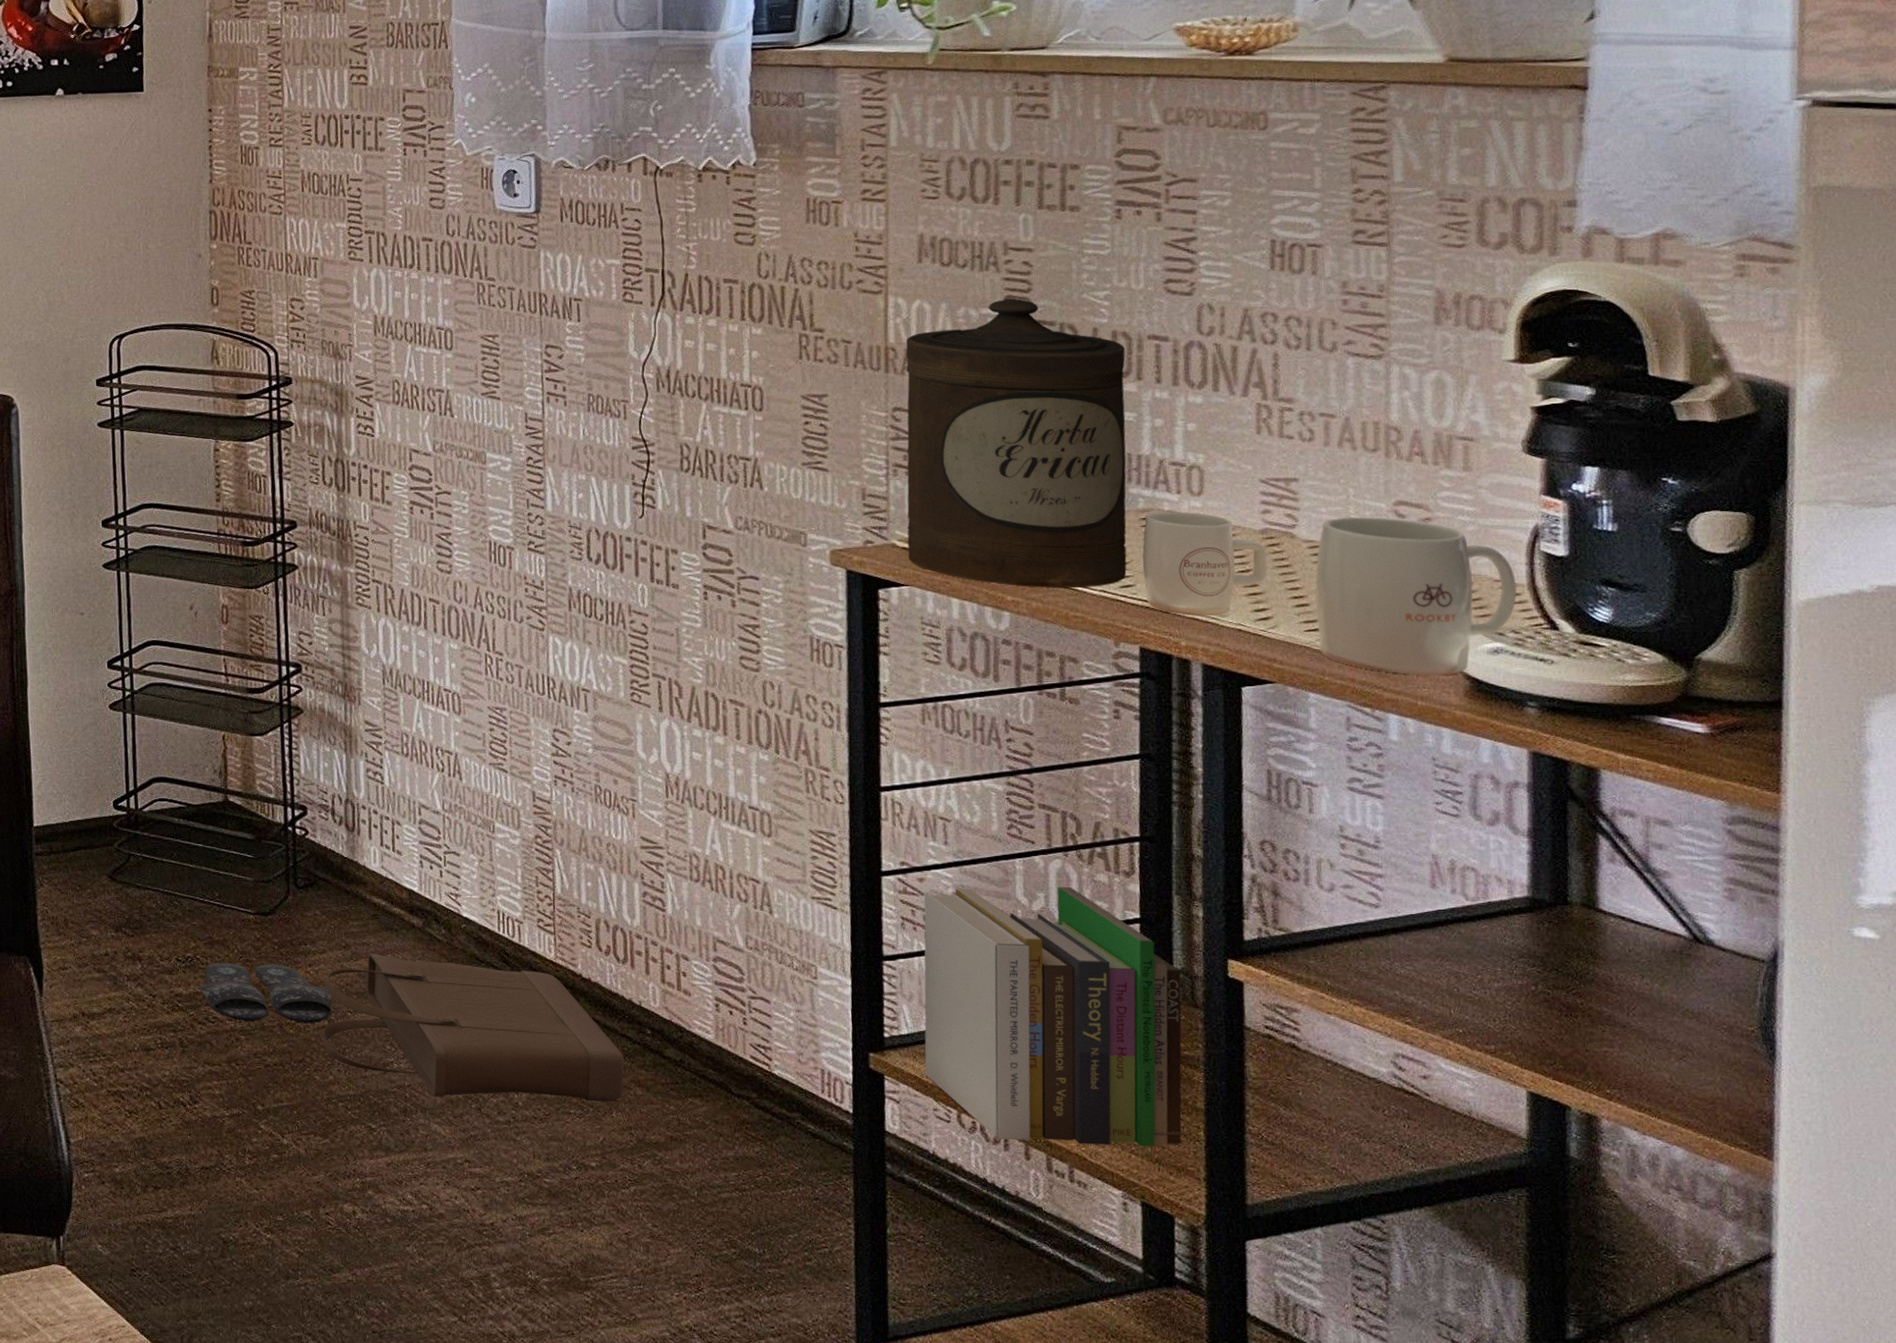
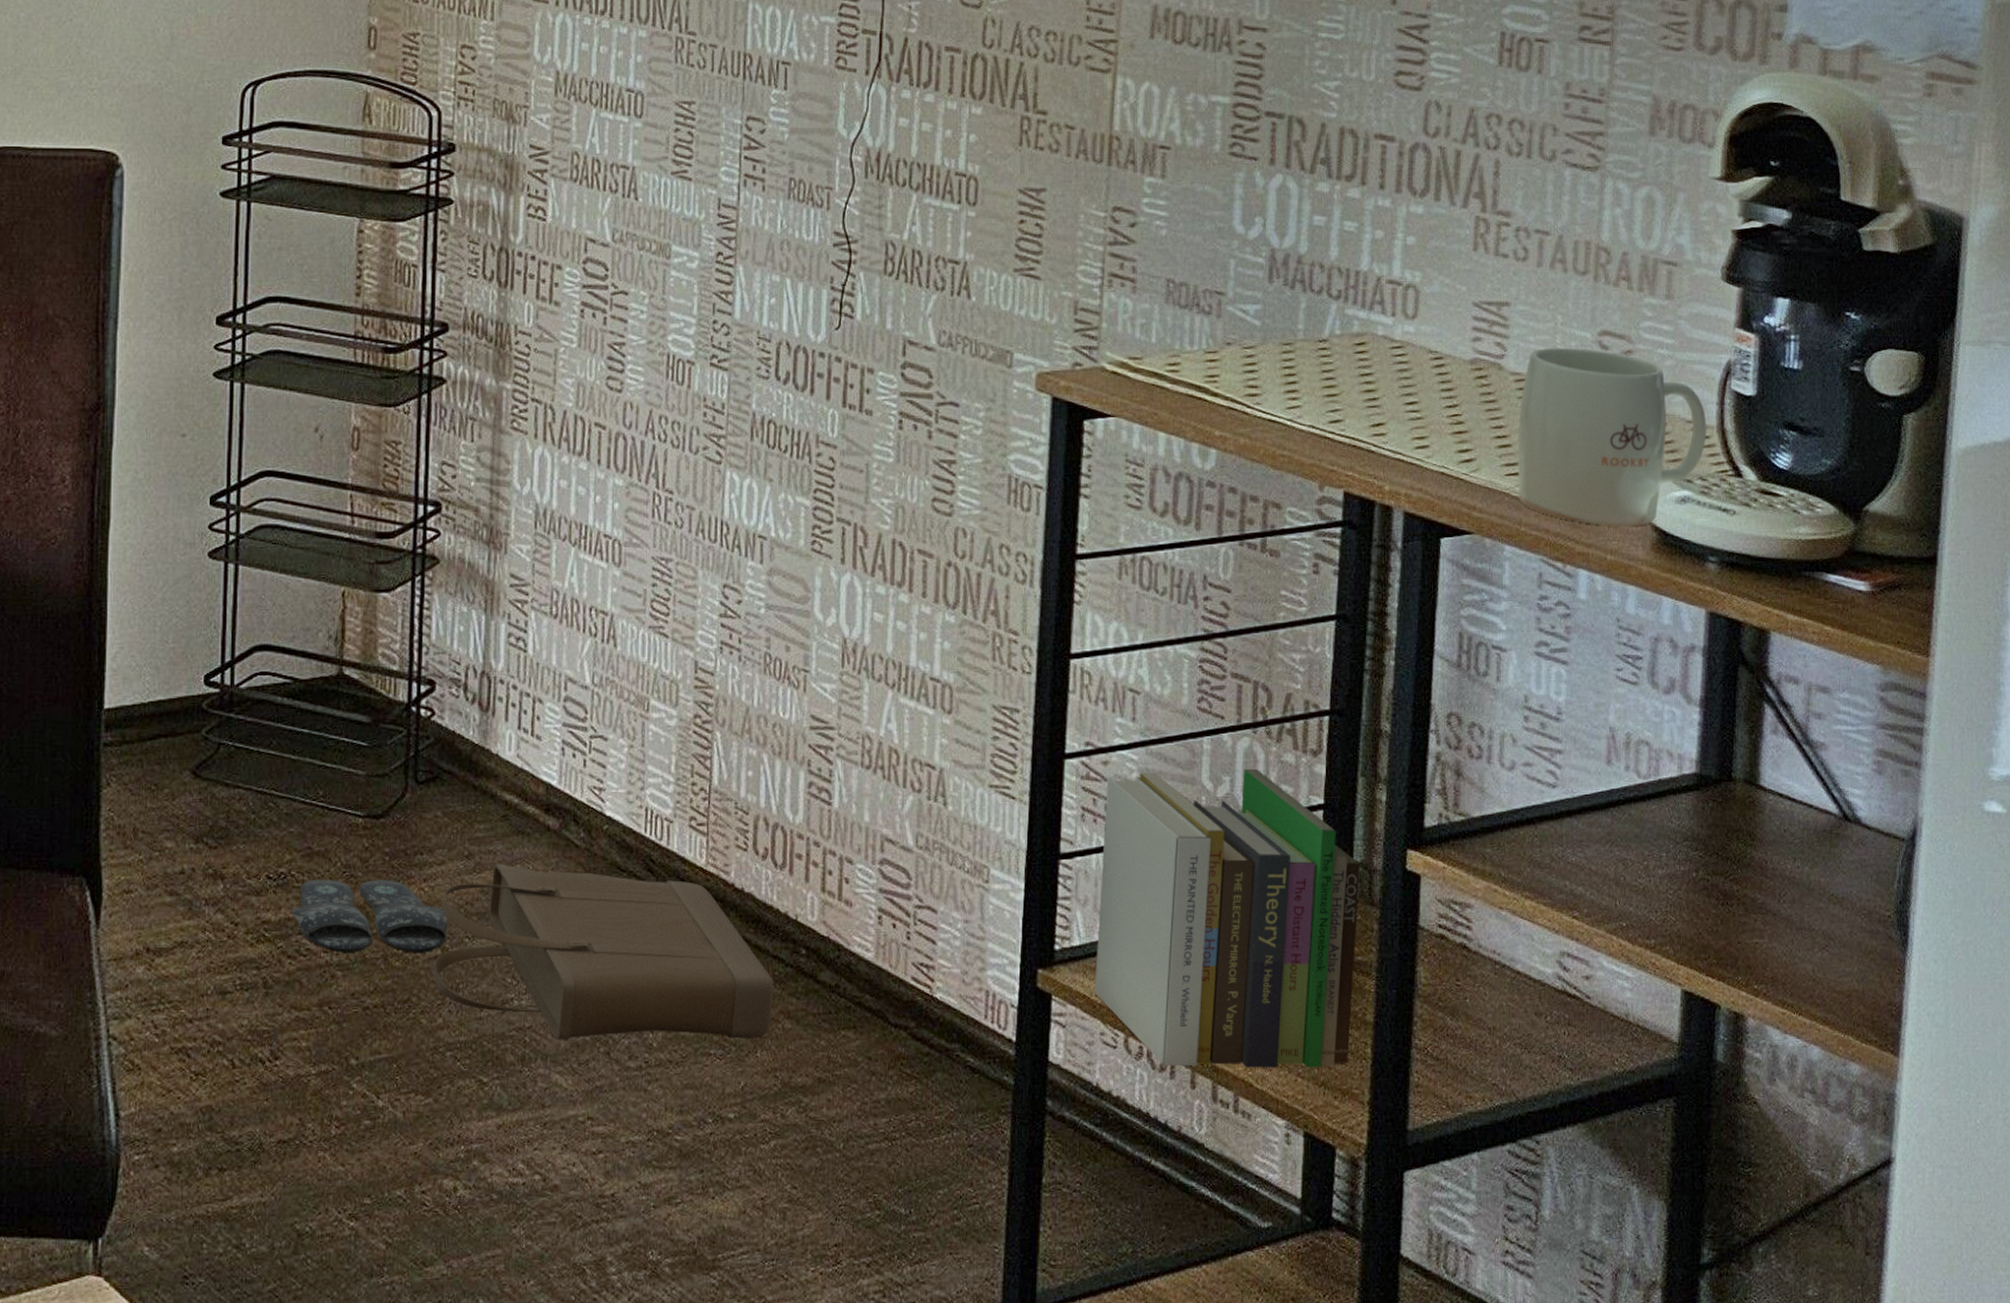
canister: present [905,298,1127,589] -> none [1117,85,1351,423]
mug: present [1142,512,1267,617] -> none [1352,337,1474,457]

